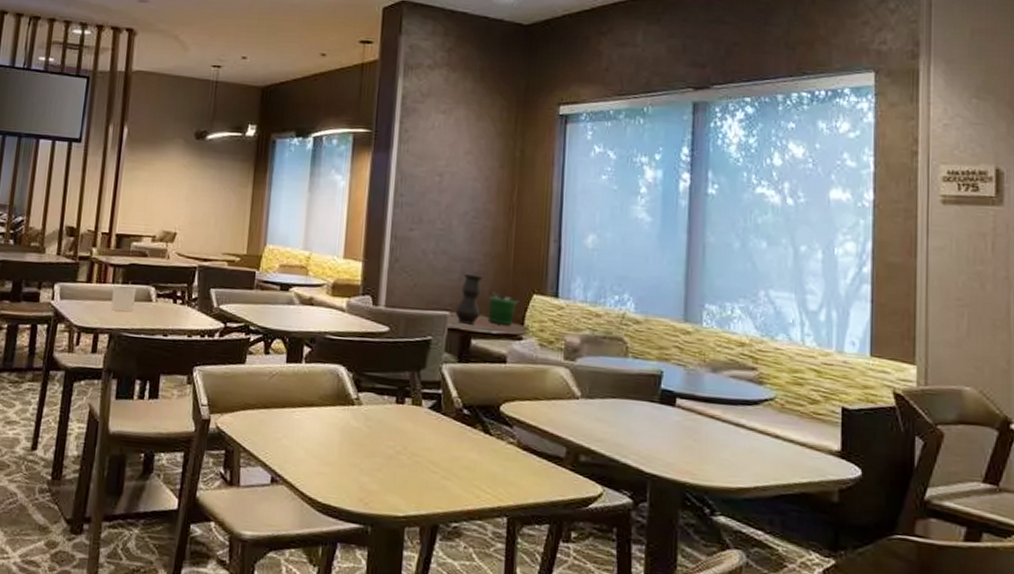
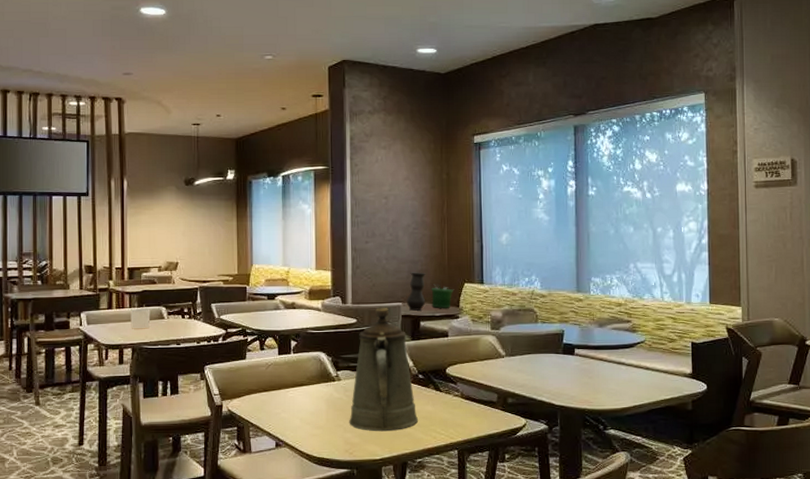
coffee pot: none [367,314,457,480] -> present [349,307,418,431]

